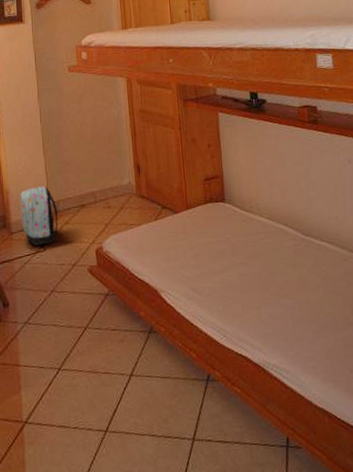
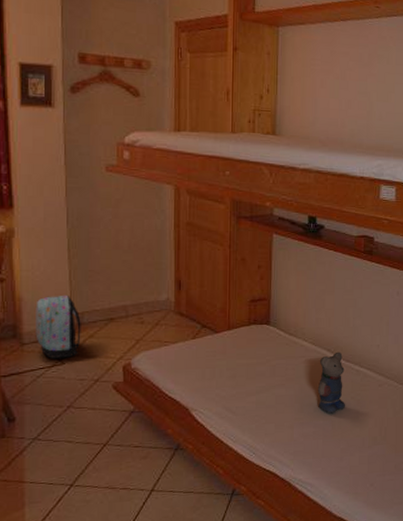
teddy bear: none [278,225,312,292] -> present [317,351,346,414]

